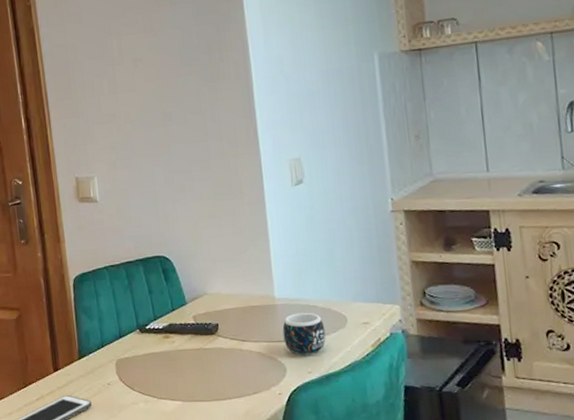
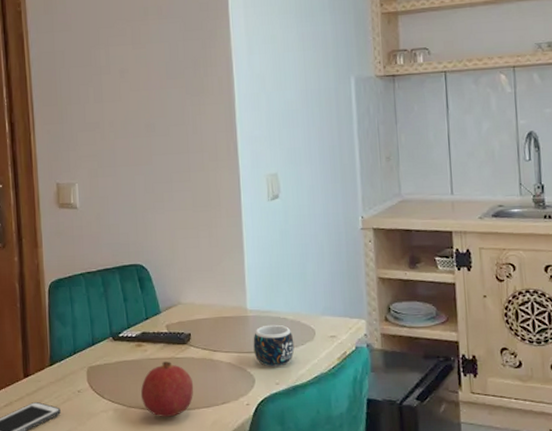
fruit: none [170,352,224,408] -> present [140,362,194,417]

